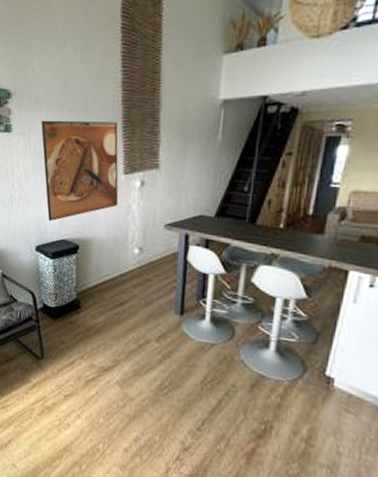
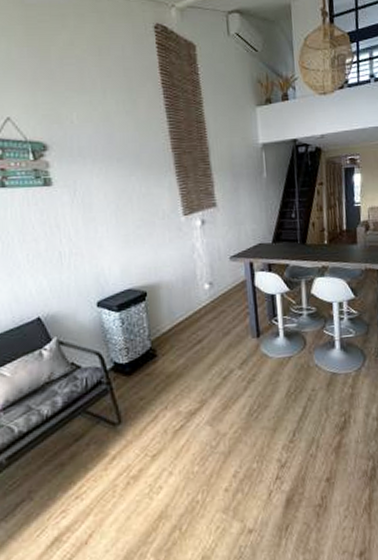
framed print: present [41,120,119,222] -> none [87,167,182,273]

